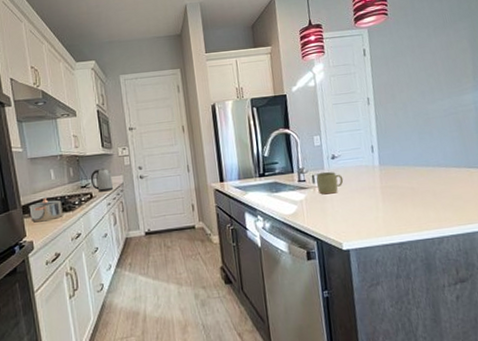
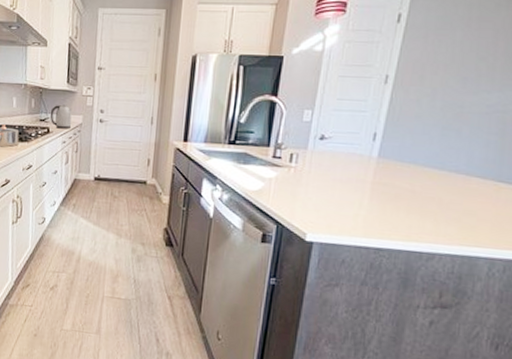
mug: present [316,172,344,195] -> none [293,153,328,179]

